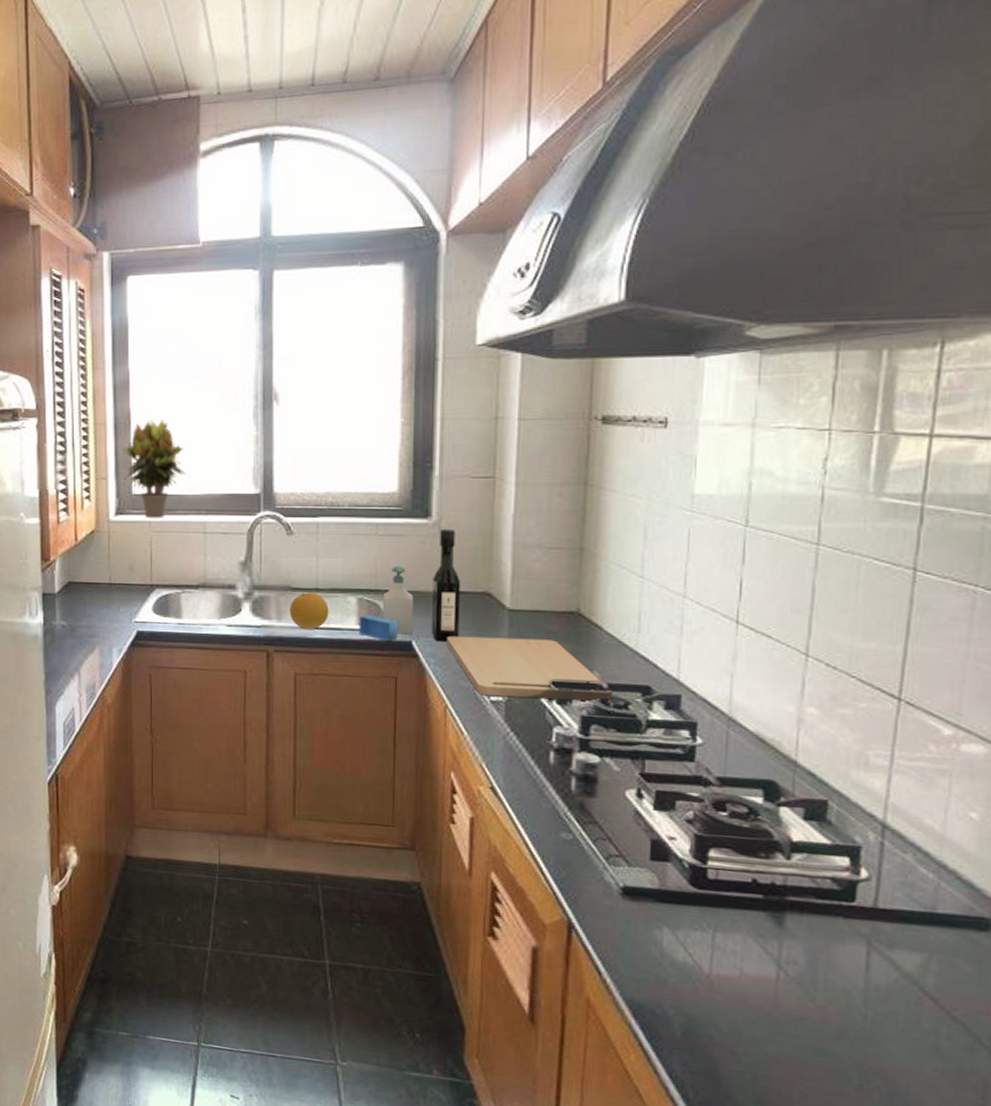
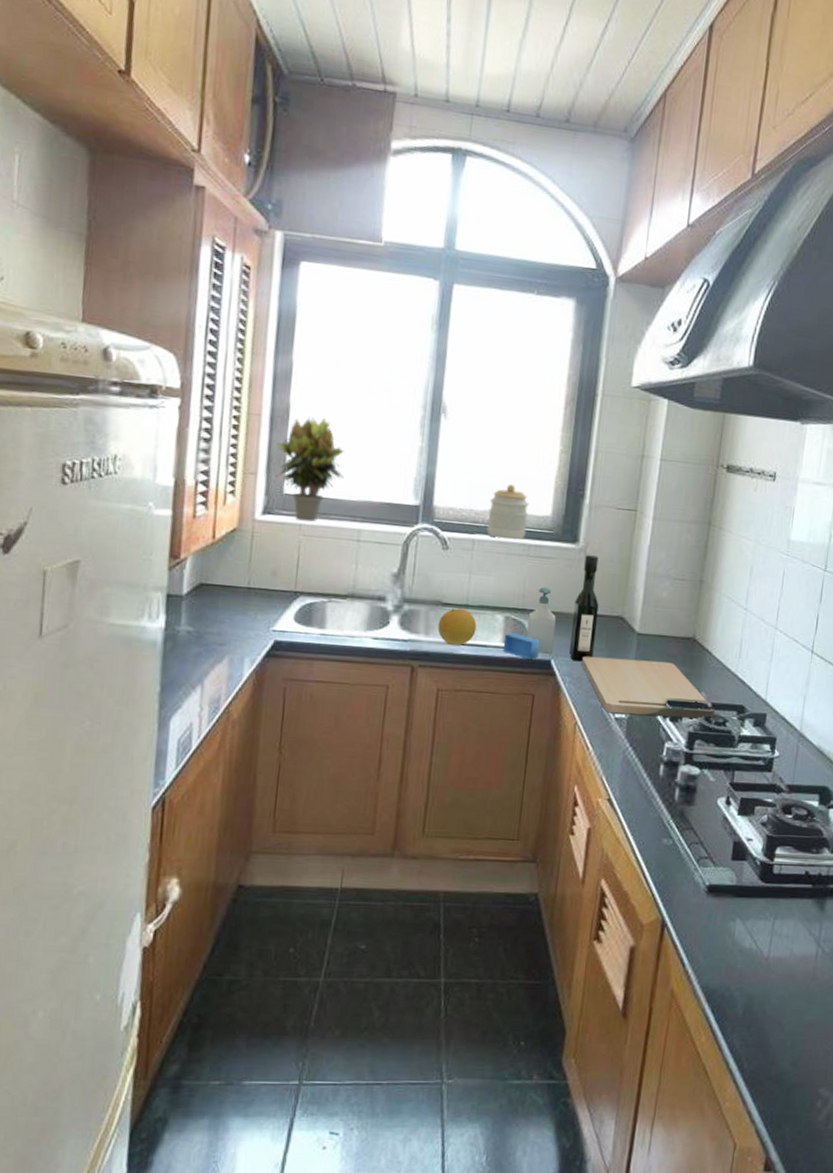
jar: none [330,464,373,520] -> present [486,484,529,540]

